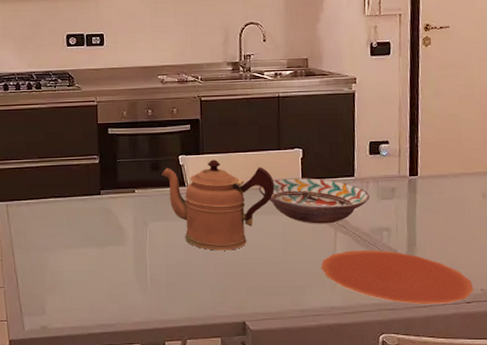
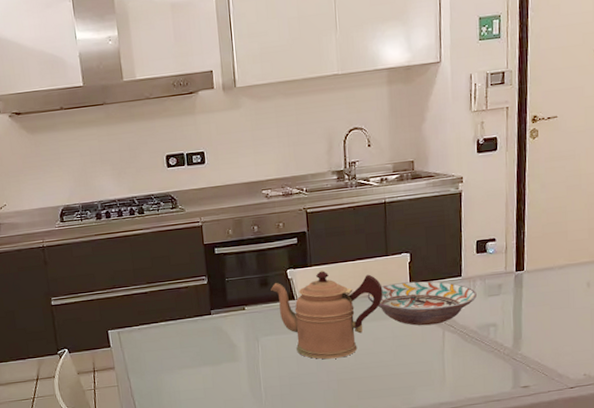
plate: present [321,250,474,304] -> none [430,345,577,394]

